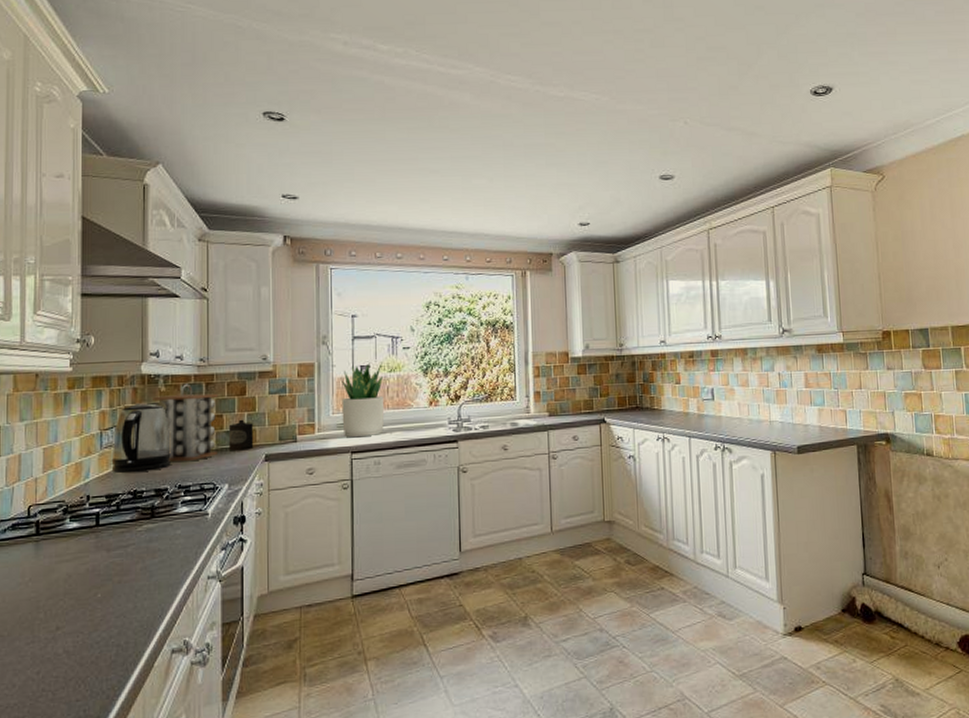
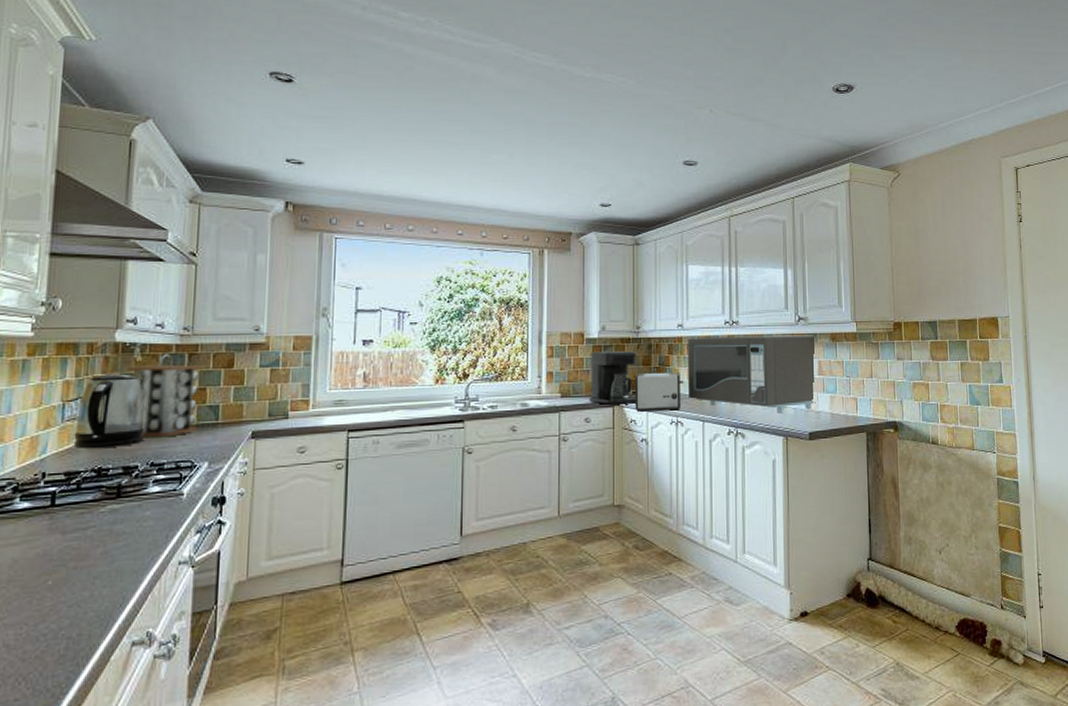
canister: present [228,419,254,451] -> none [211,393,241,427]
planter: present [342,361,385,438] -> none [340,336,387,415]
coffee maker: none [576,368,622,424] -> present [589,350,636,406]
toaster: none [620,388,668,430] -> present [635,372,683,413]
microwave: none [671,346,803,428] -> present [688,335,816,414]

